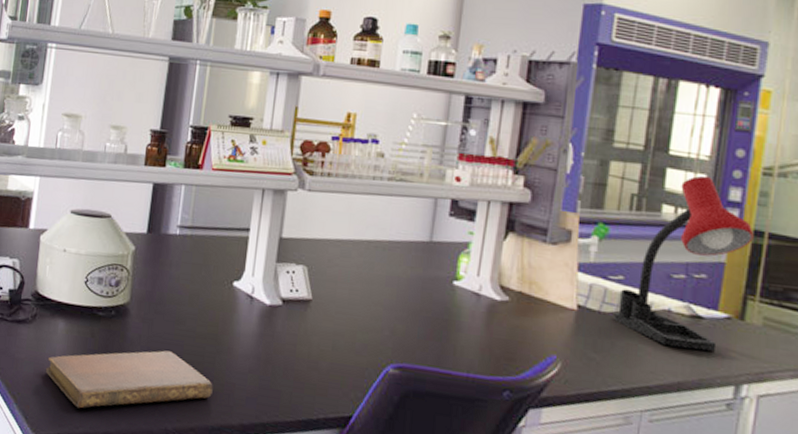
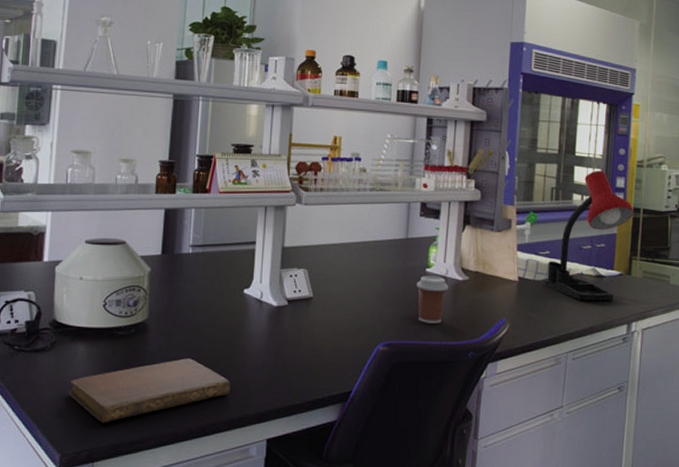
coffee cup: none [439,289,482,351] -> present [416,276,449,323]

